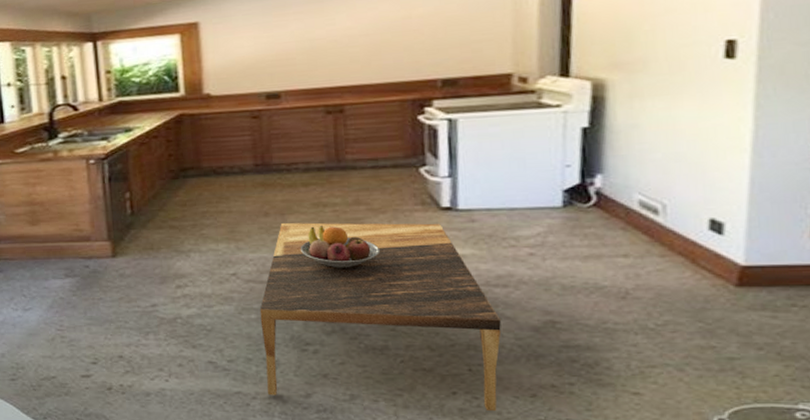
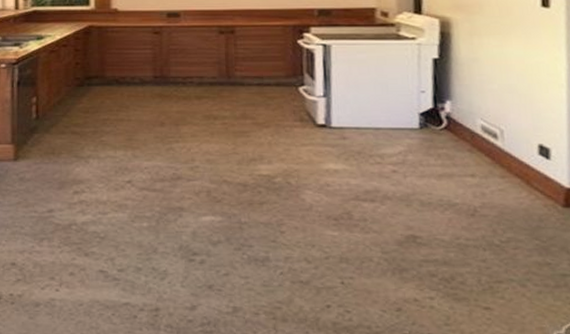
coffee table: present [259,222,502,412] -> none [151,132,370,326]
fruit bowl: present [300,226,379,269] -> none [191,137,263,179]

